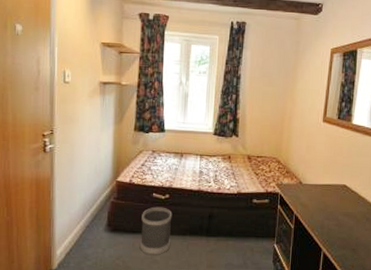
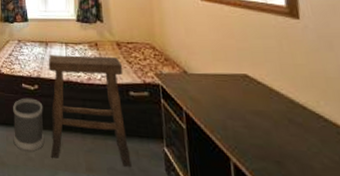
stool: none [175,166,251,262] -> present [48,55,132,167]

